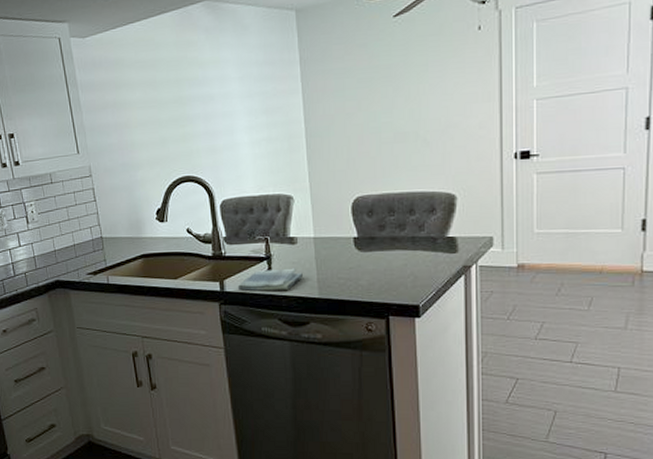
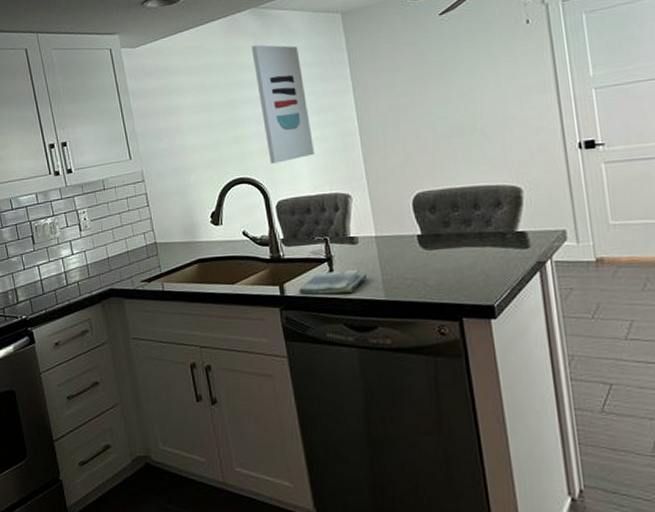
wall art: none [203,40,260,163] -> present [251,44,314,164]

